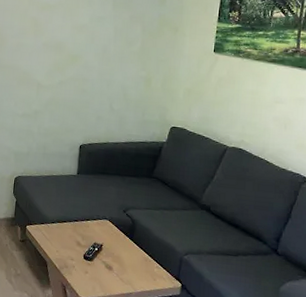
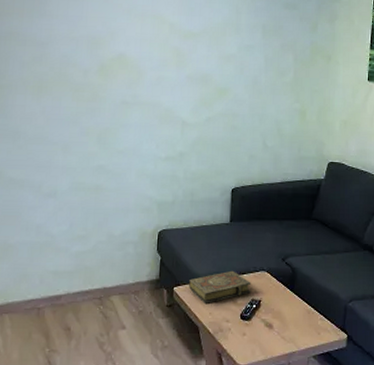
book: none [39,216,94,243] -> present [189,270,251,303]

